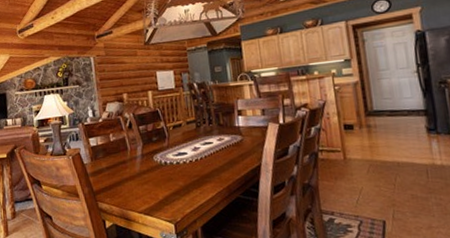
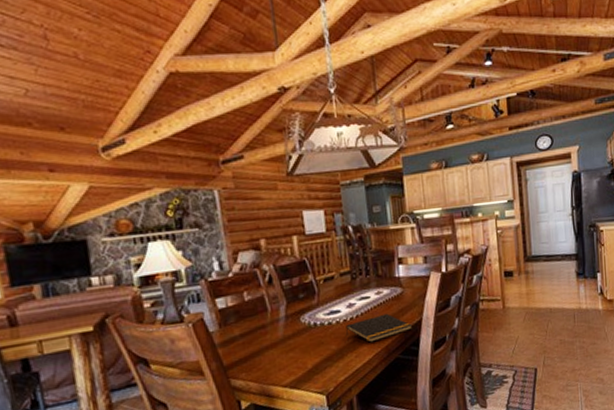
notepad: none [191,157,252,182] -> present [345,313,412,343]

